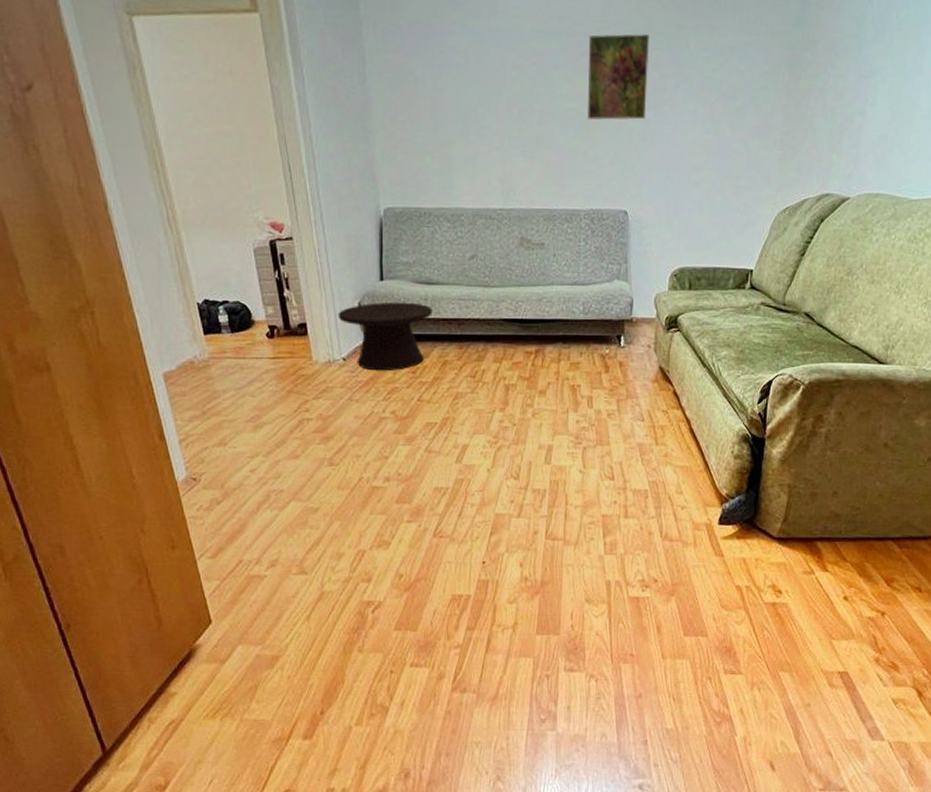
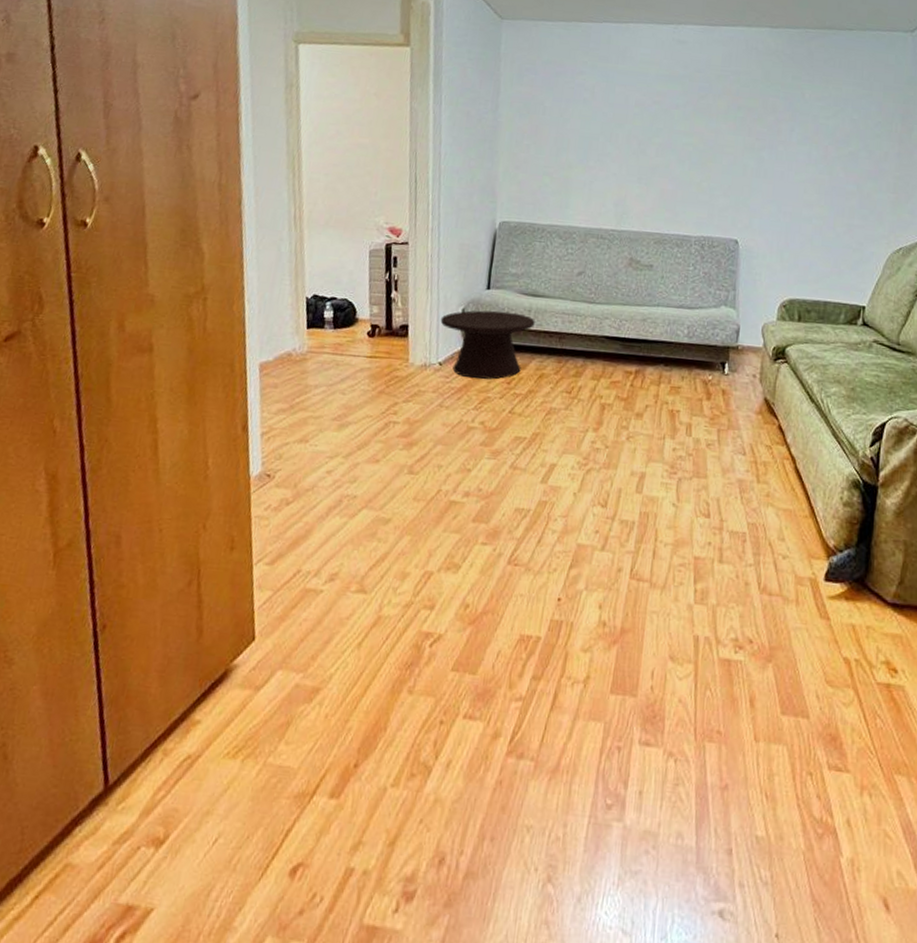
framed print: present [588,34,650,121] -> none [704,81,767,157]

